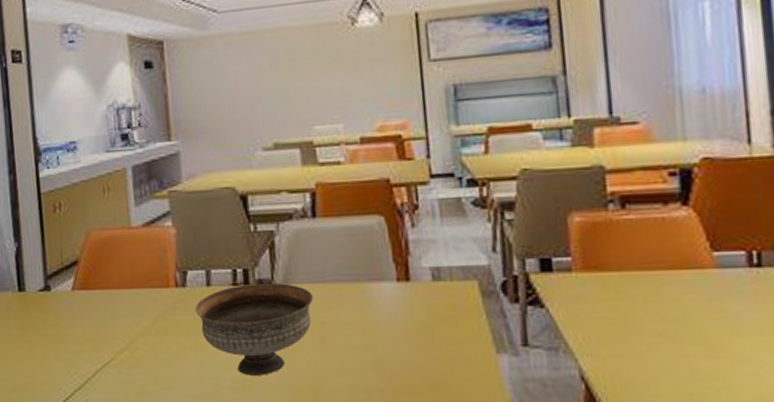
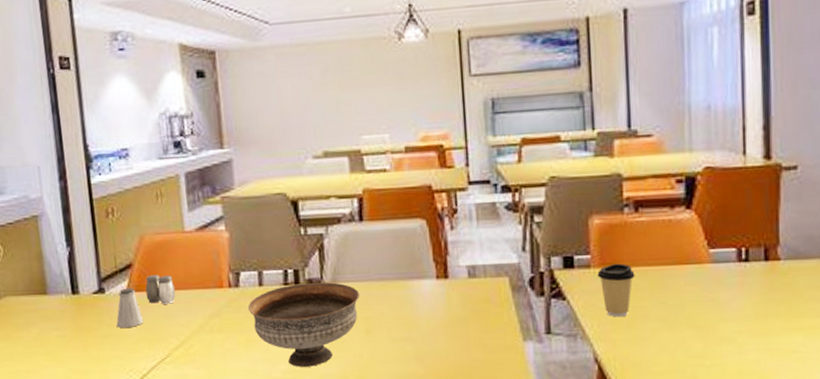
saltshaker: none [61,286,89,329] -> present [116,288,144,329]
salt and pepper shaker: none [91,272,122,304] -> present [145,275,176,304]
coffee cup: none [580,267,625,329] -> present [597,263,635,317]

